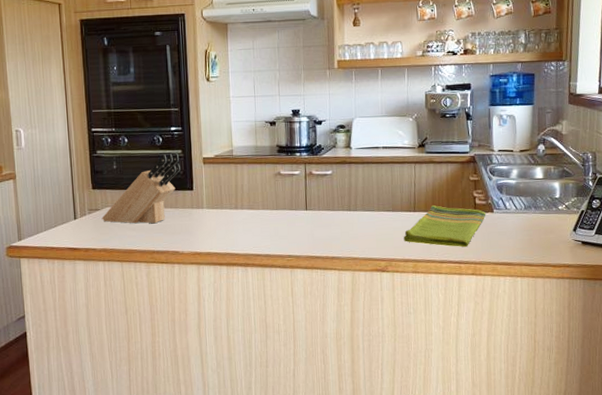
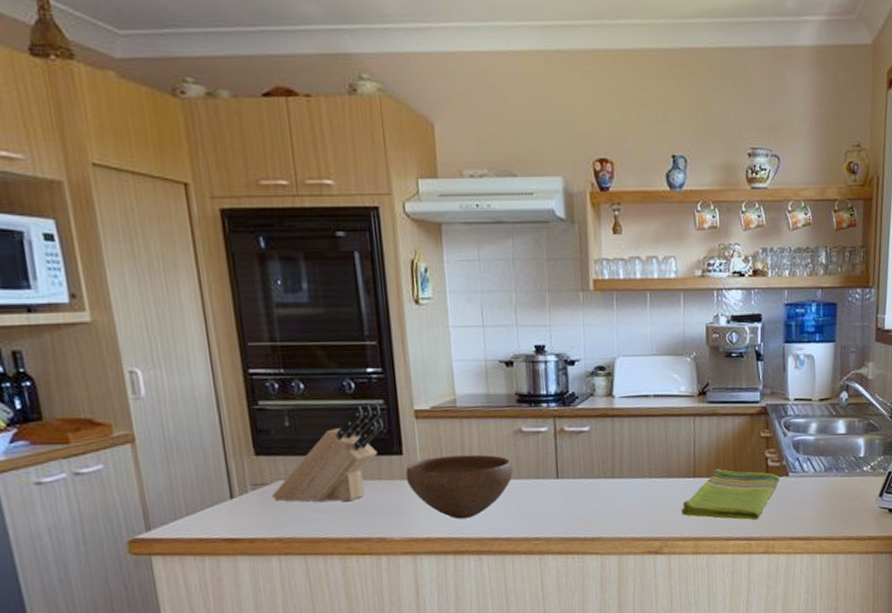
bowl: none [194,191,273,239] -> present [405,454,513,520]

